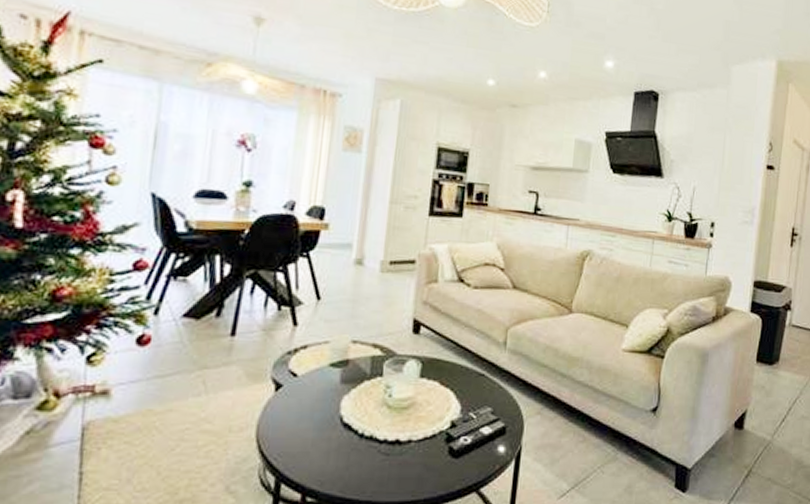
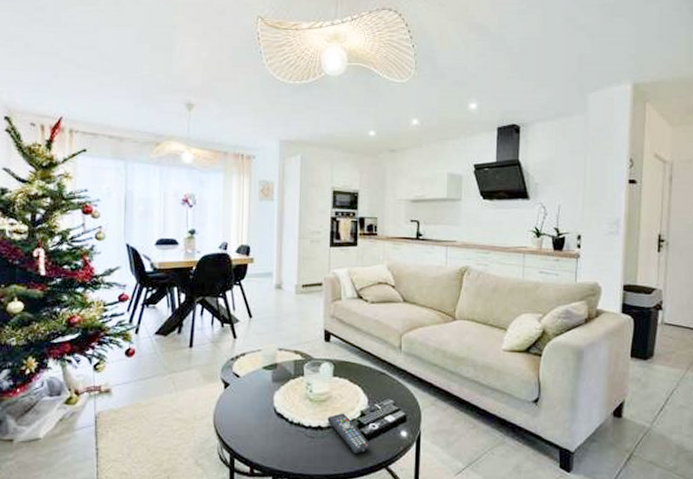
remote control: none [408,423,461,474] -> present [327,413,372,454]

